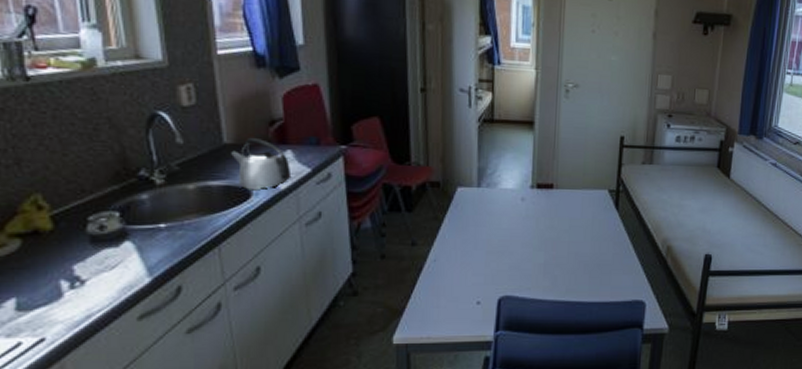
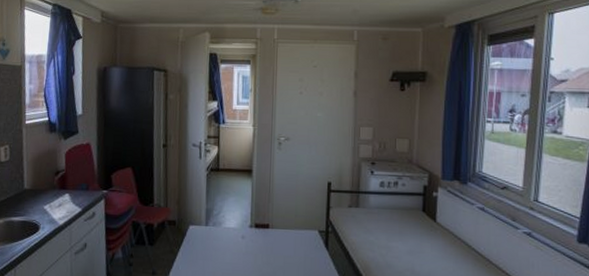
kettle: present [230,137,292,191] -> none [27,184,68,225]

